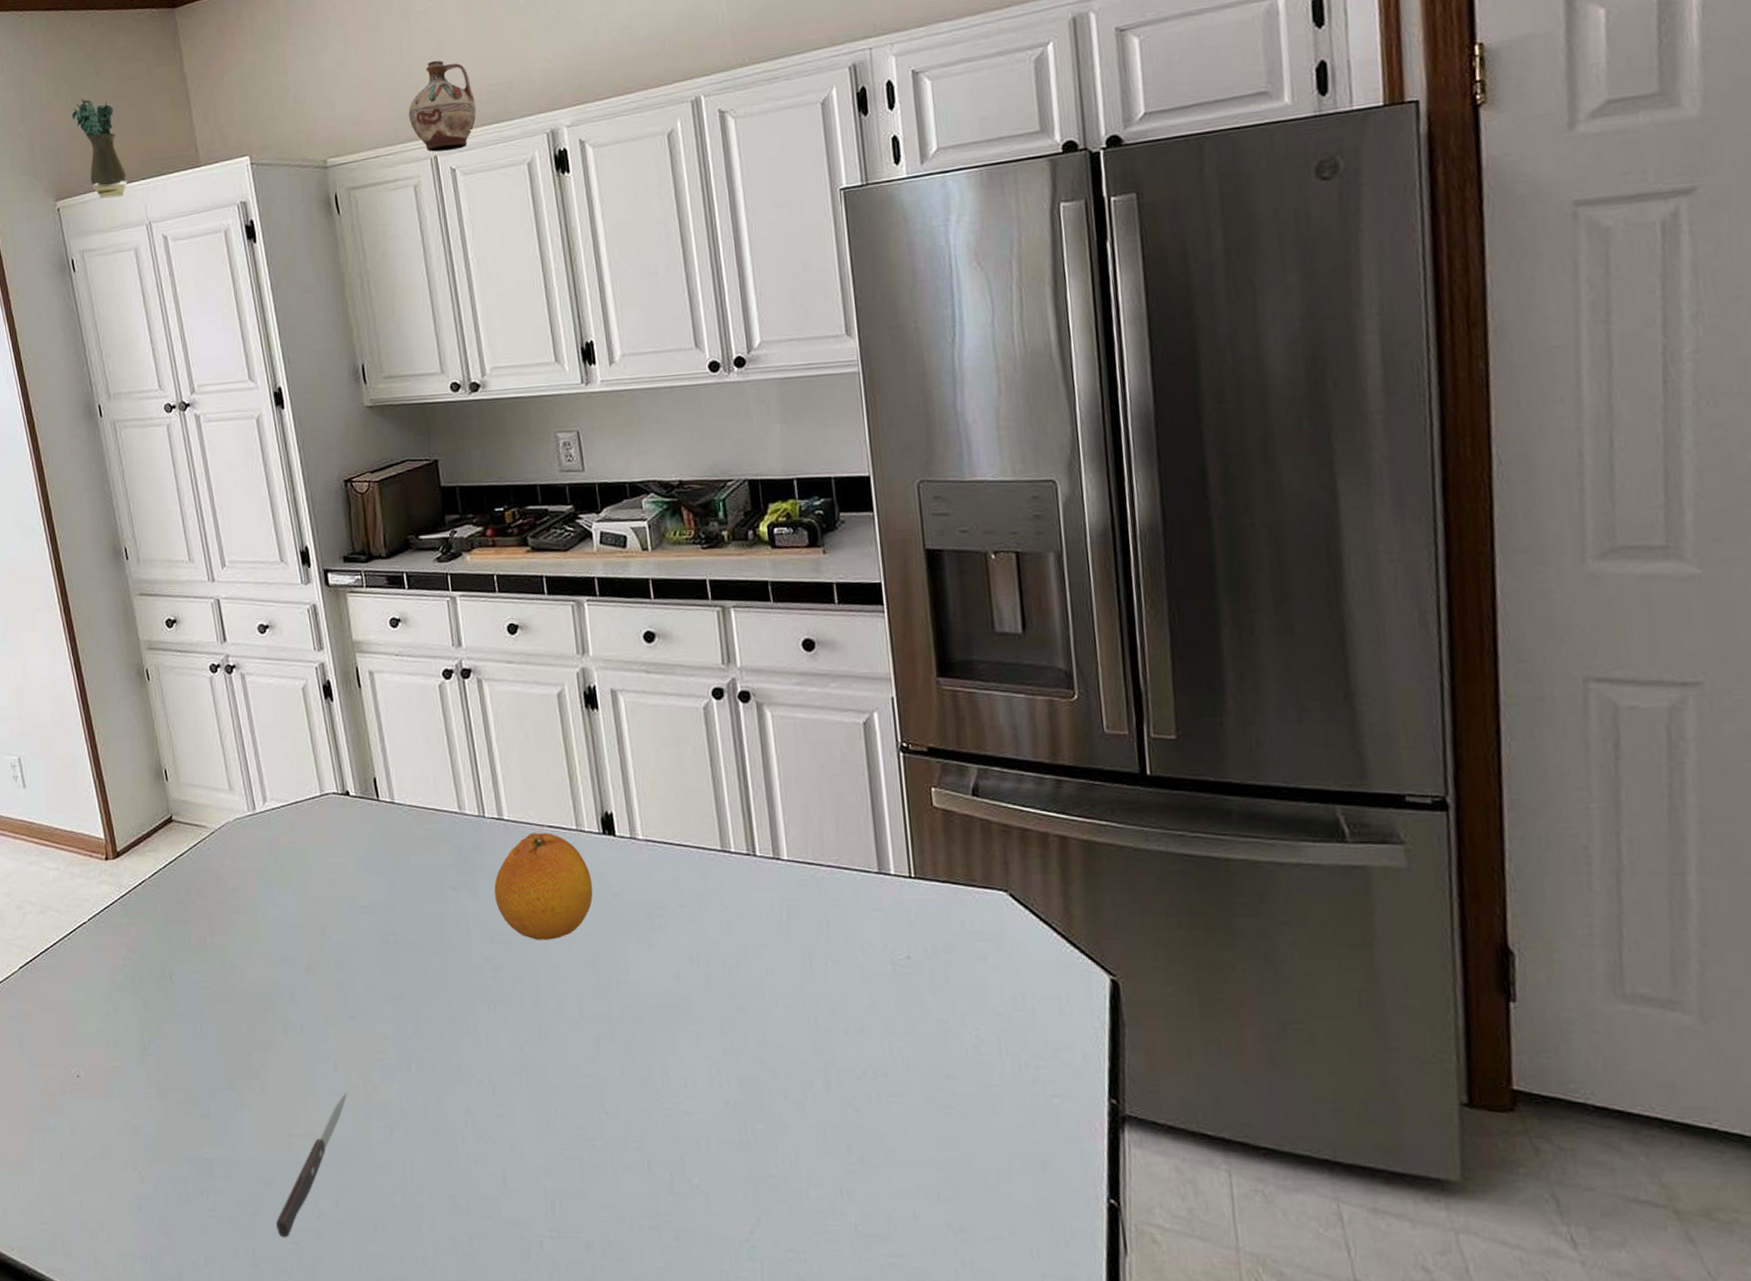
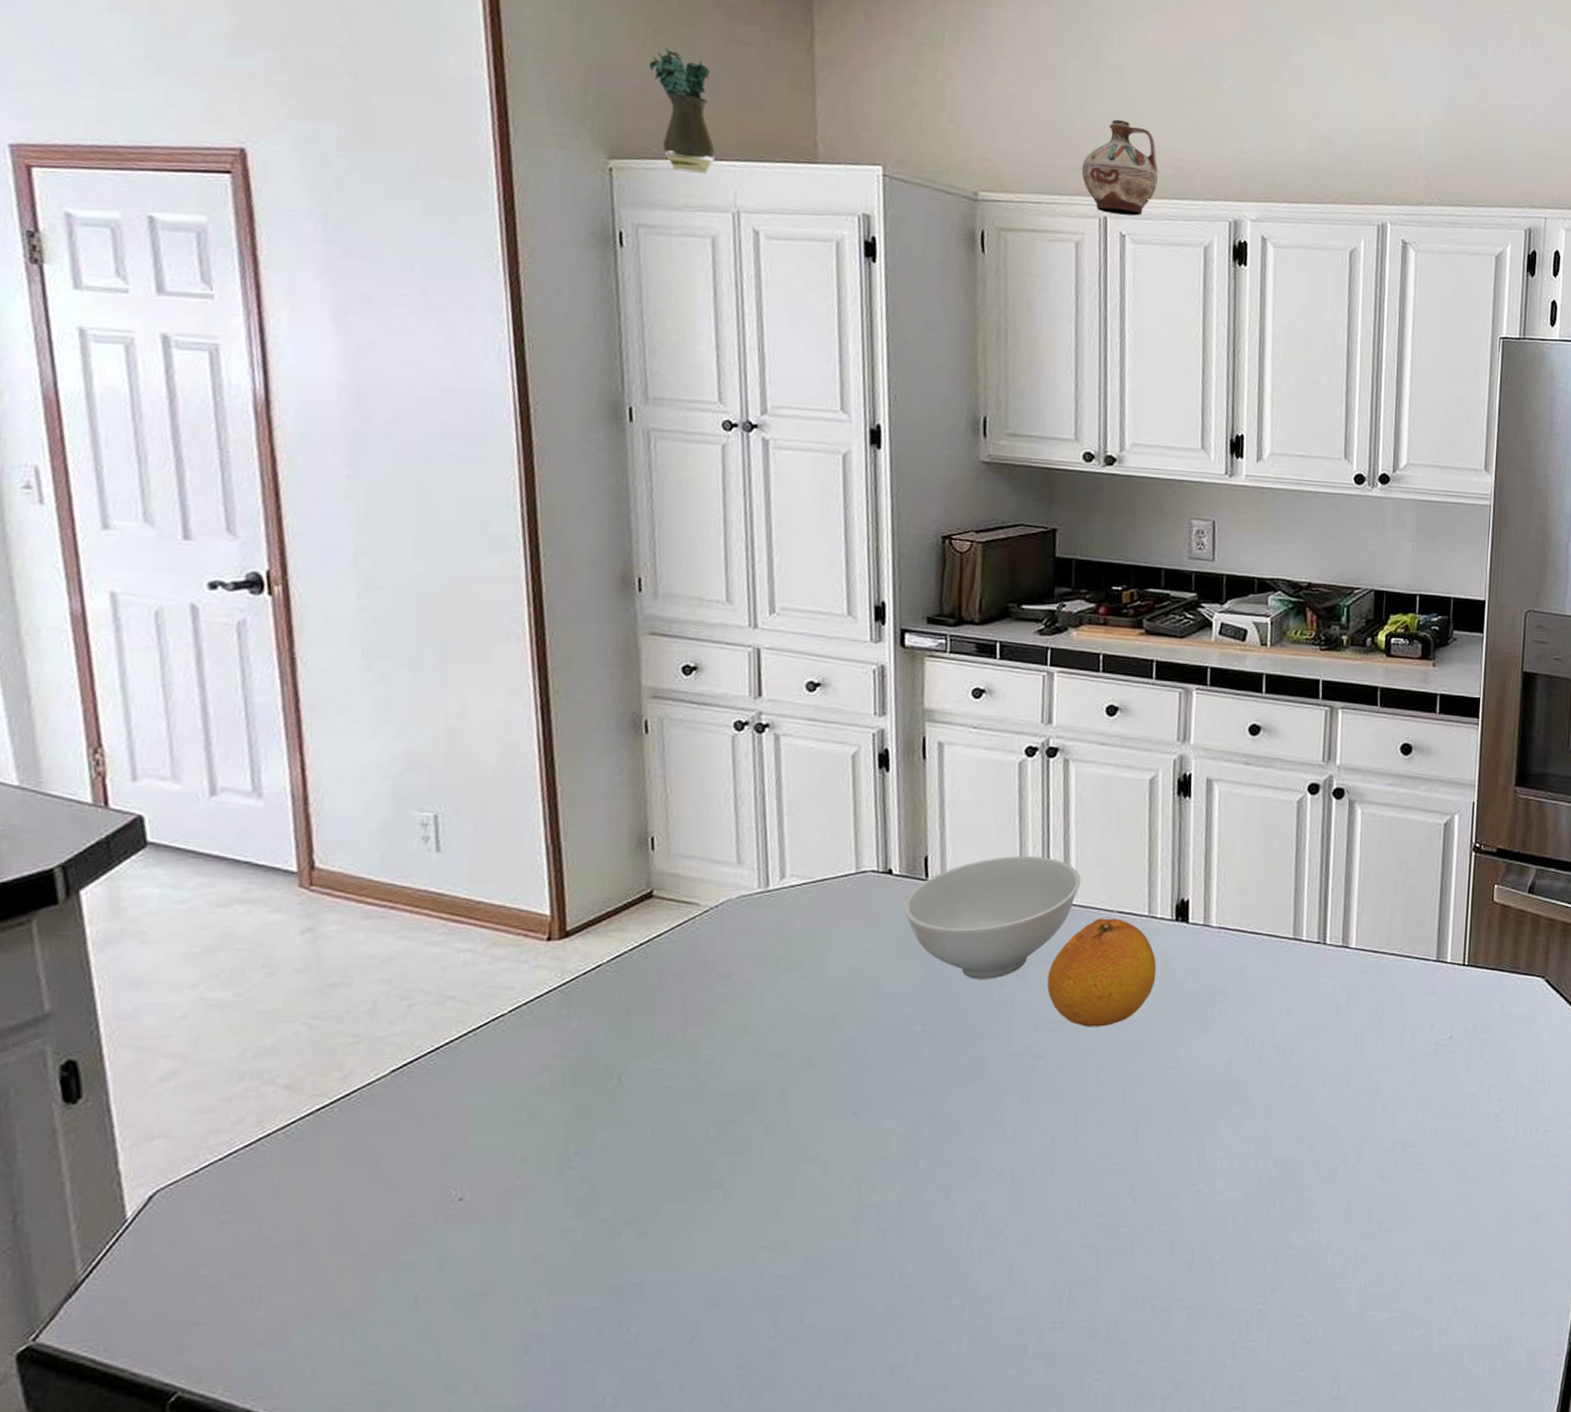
kitchen knife: present [275,1091,348,1238] -> none [717,1195,836,1364]
bowl: none [362,774,511,893] -> present [903,856,1082,979]

